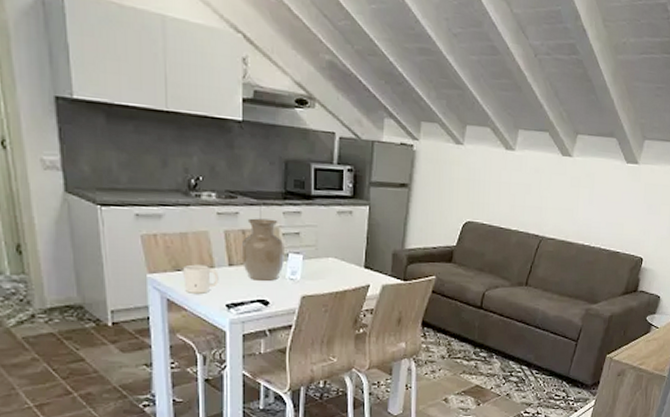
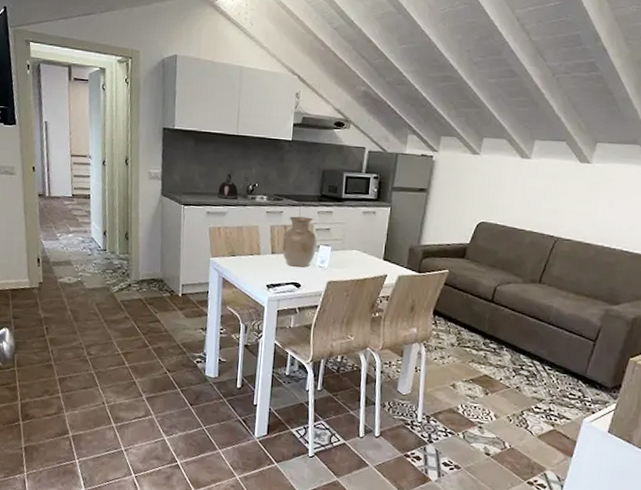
kettle: none [148,162,177,199] -> present [218,173,238,200]
mug: present [183,264,219,294] -> none [236,251,263,275]

